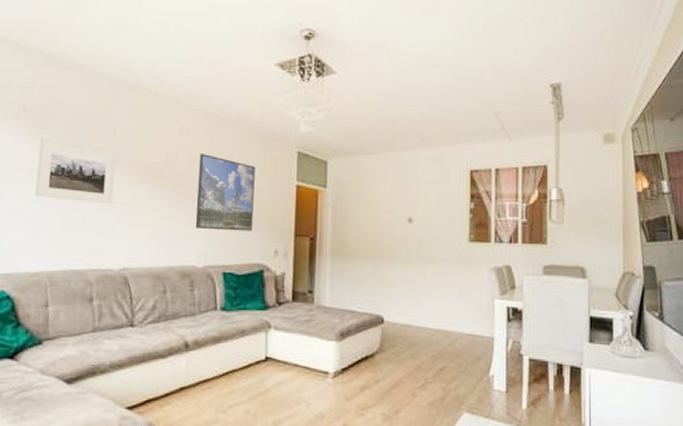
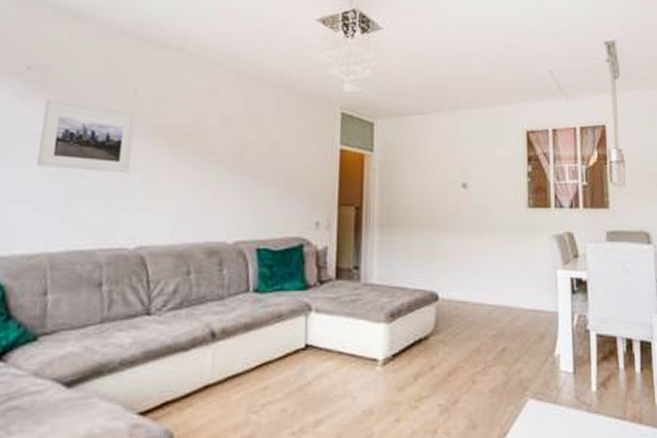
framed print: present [195,154,255,231] -> none [225,116,294,201]

